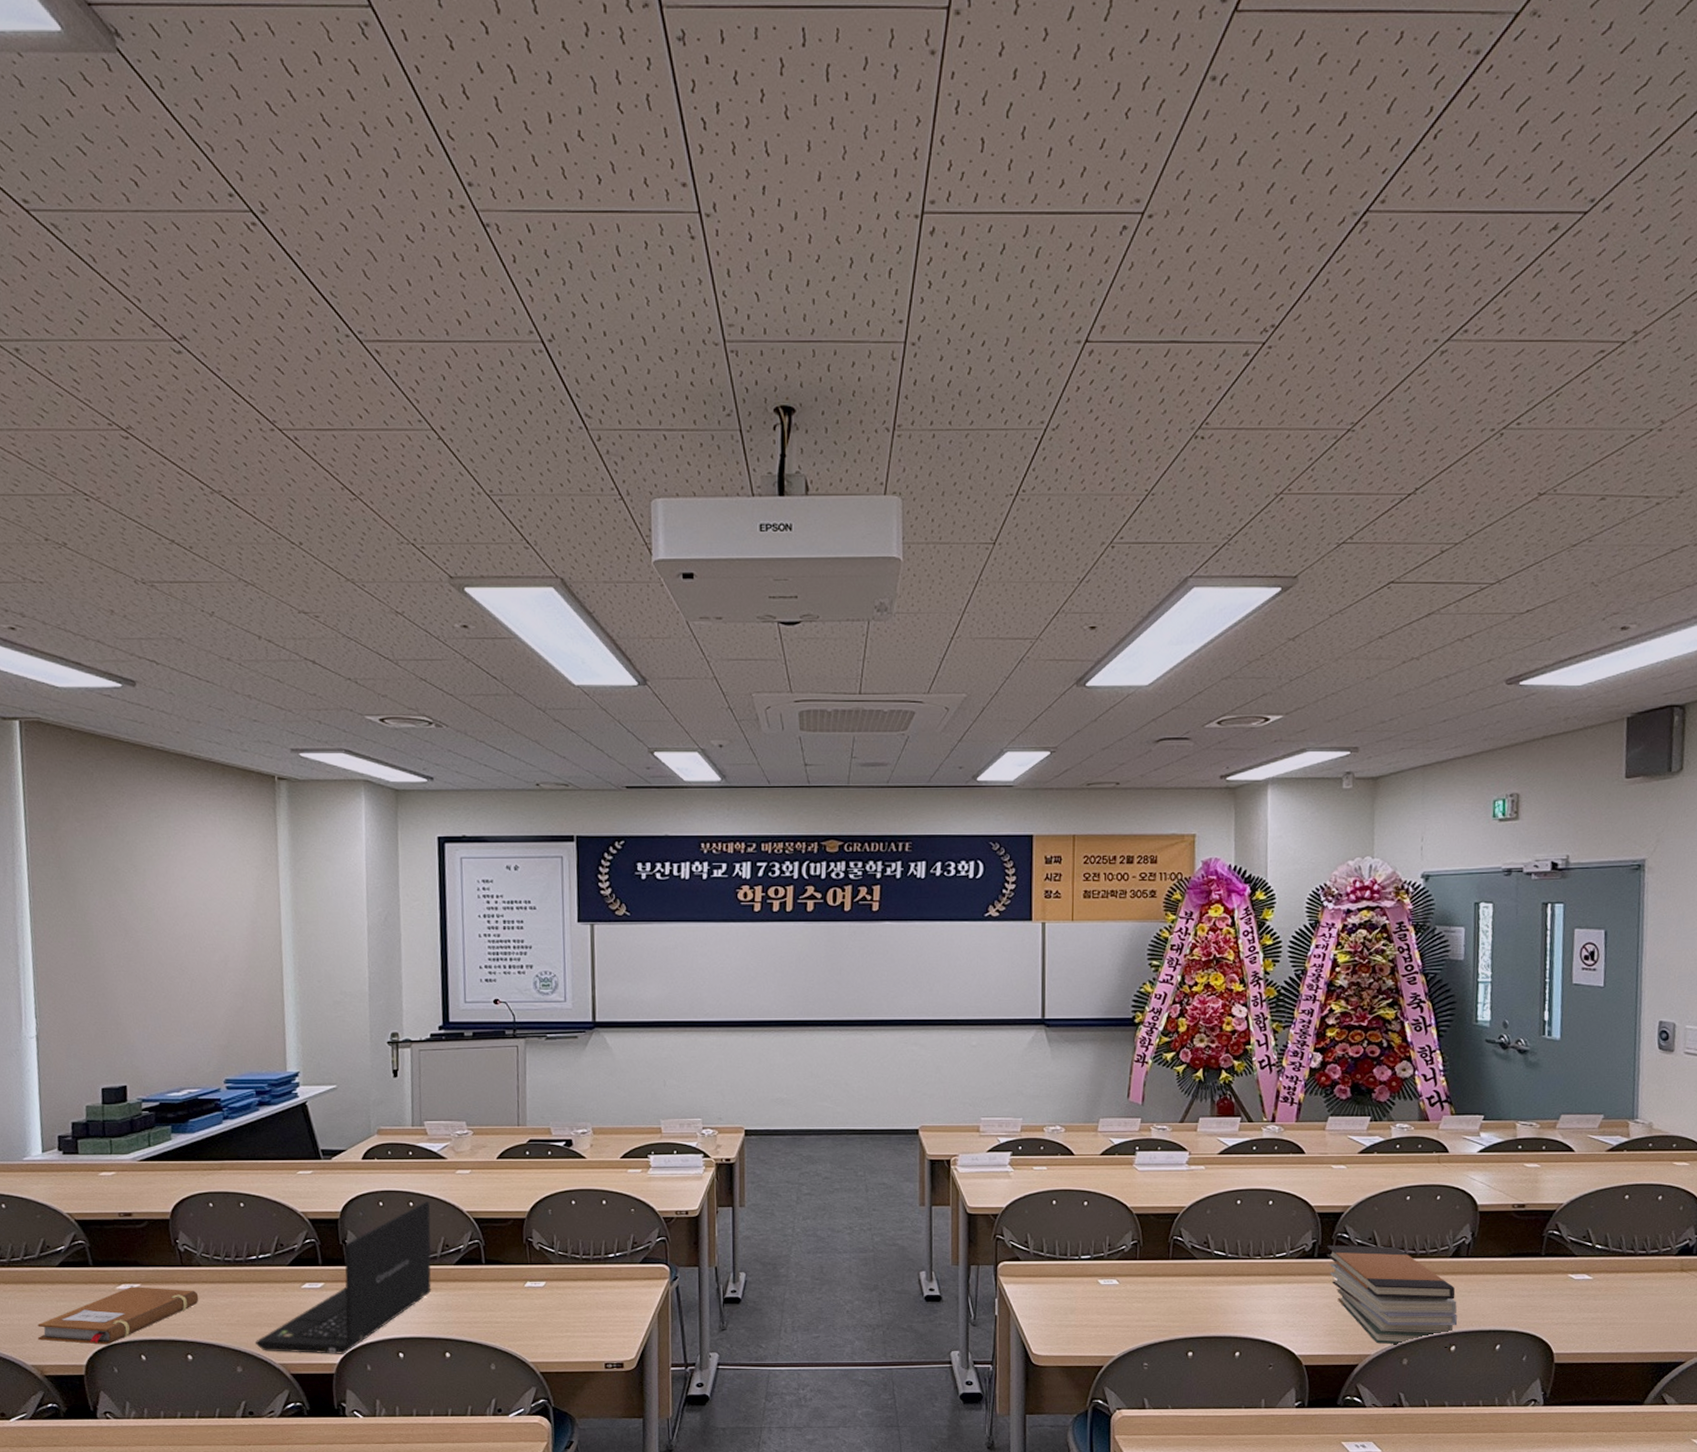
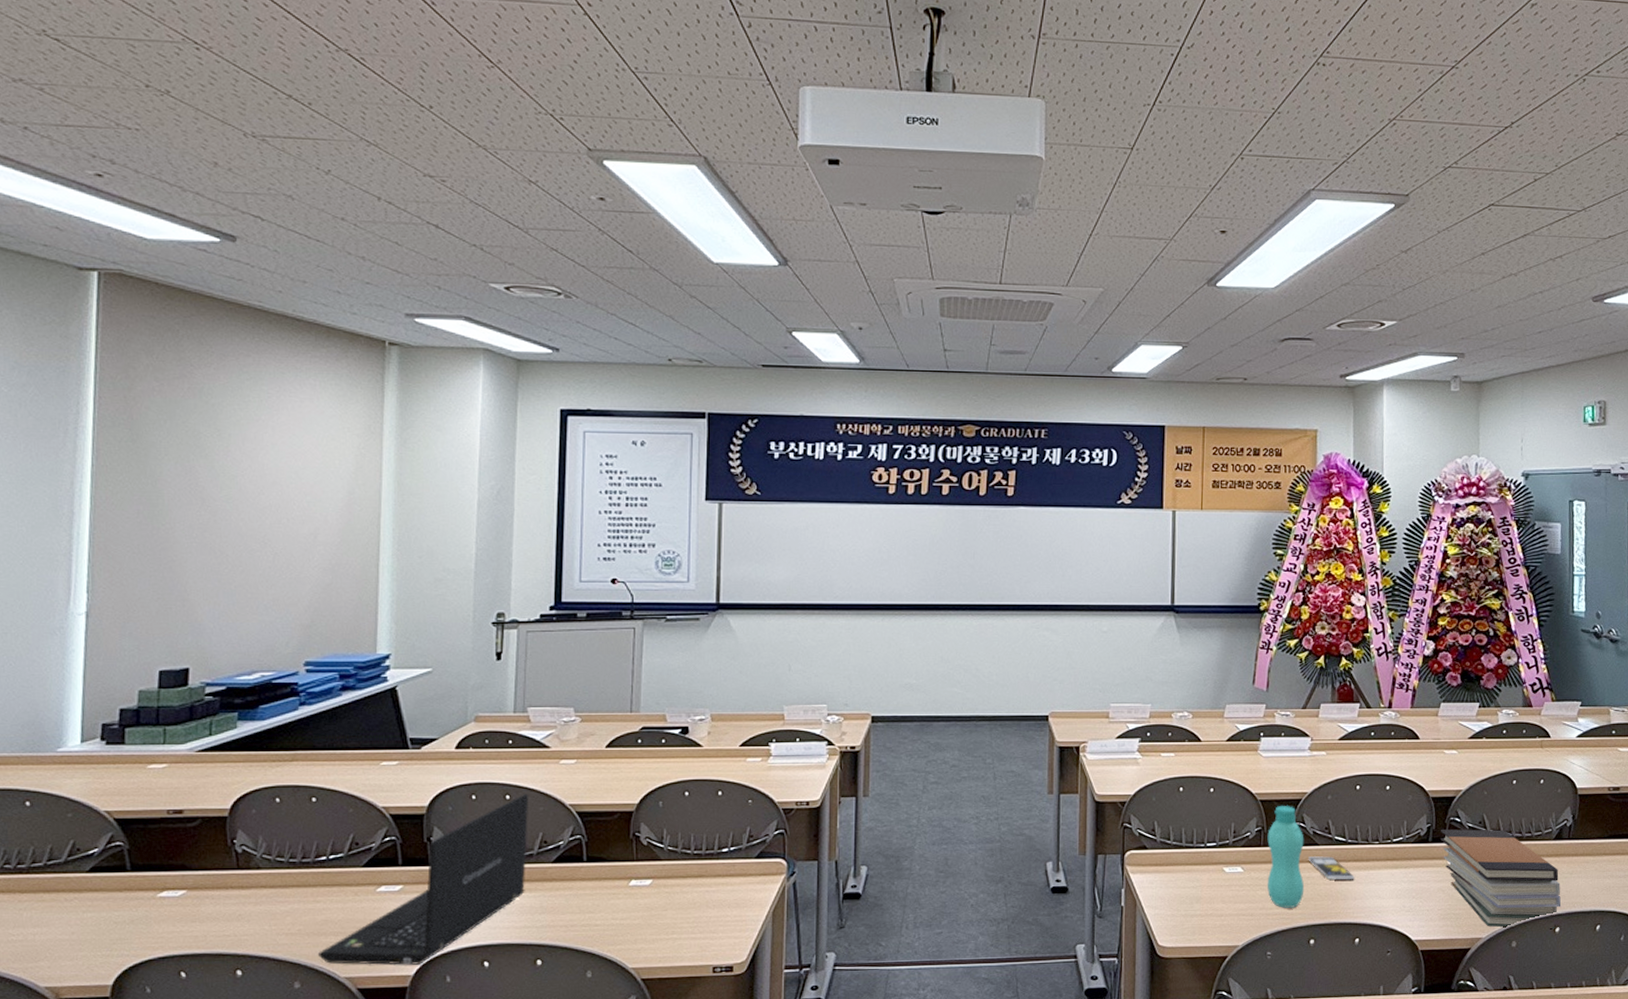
notebook: present [37,1287,199,1345] -> none [56,893,255,961]
bottle: none [1143,1220,1182,1321] -> present [1267,806,1305,908]
smartphone: none [1186,1270,1235,1295] -> present [1308,856,1355,880]

